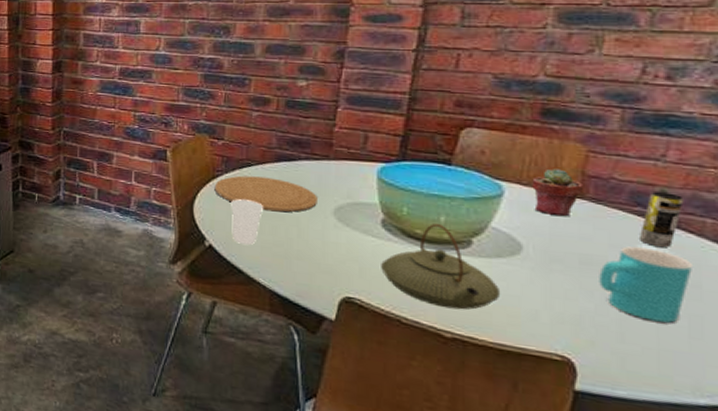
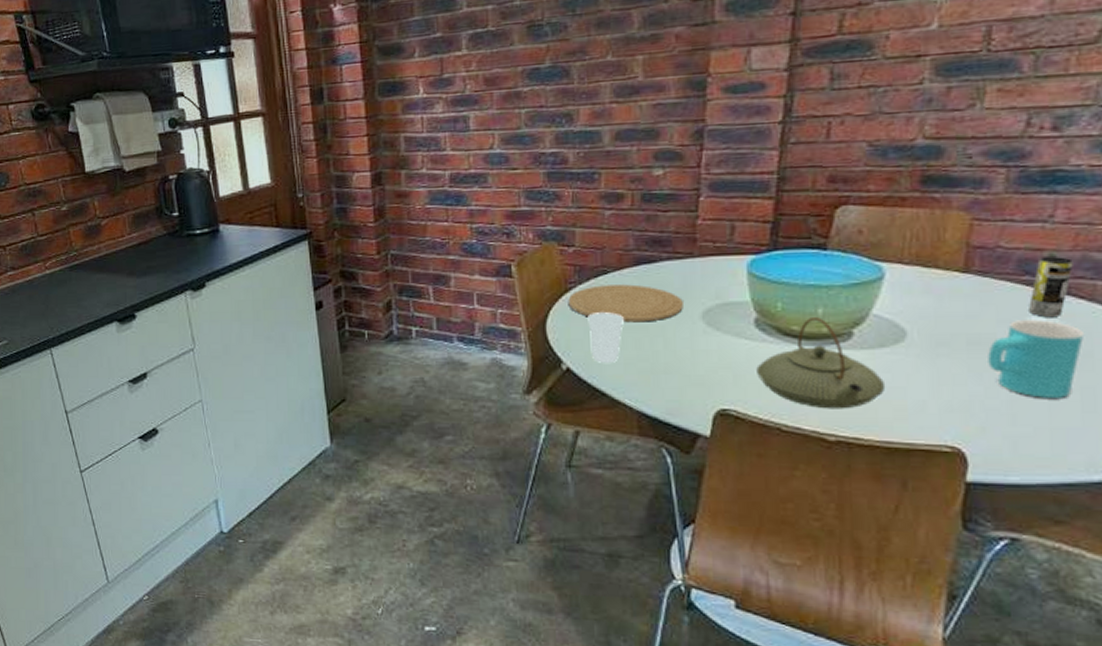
potted succulent: present [532,169,583,216] -> none [914,242,968,294]

